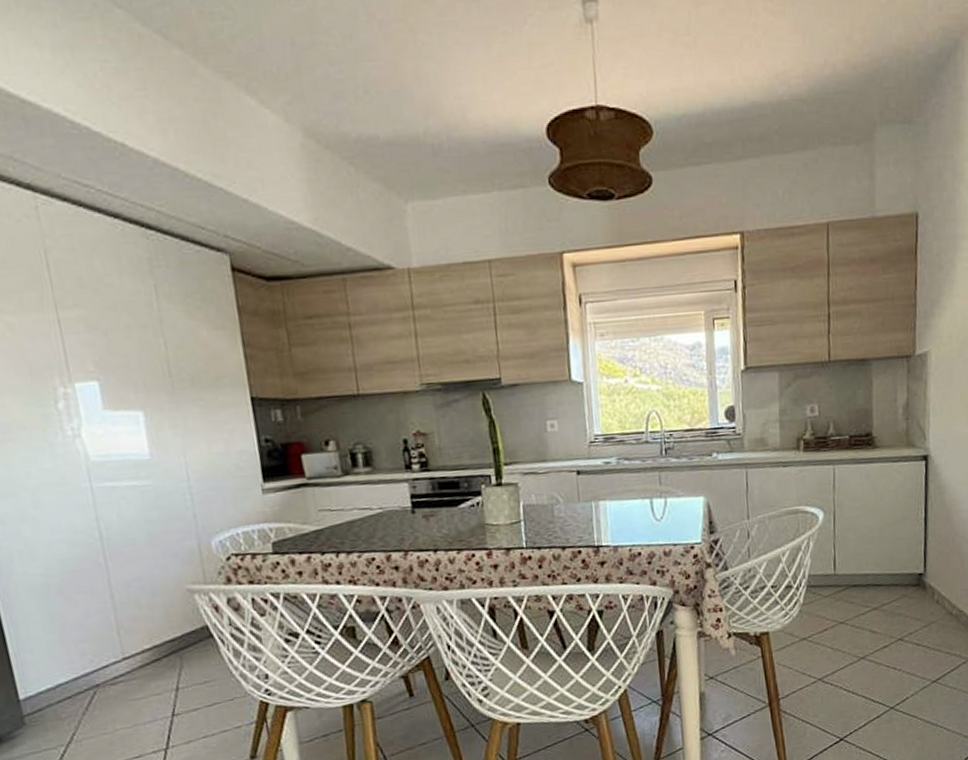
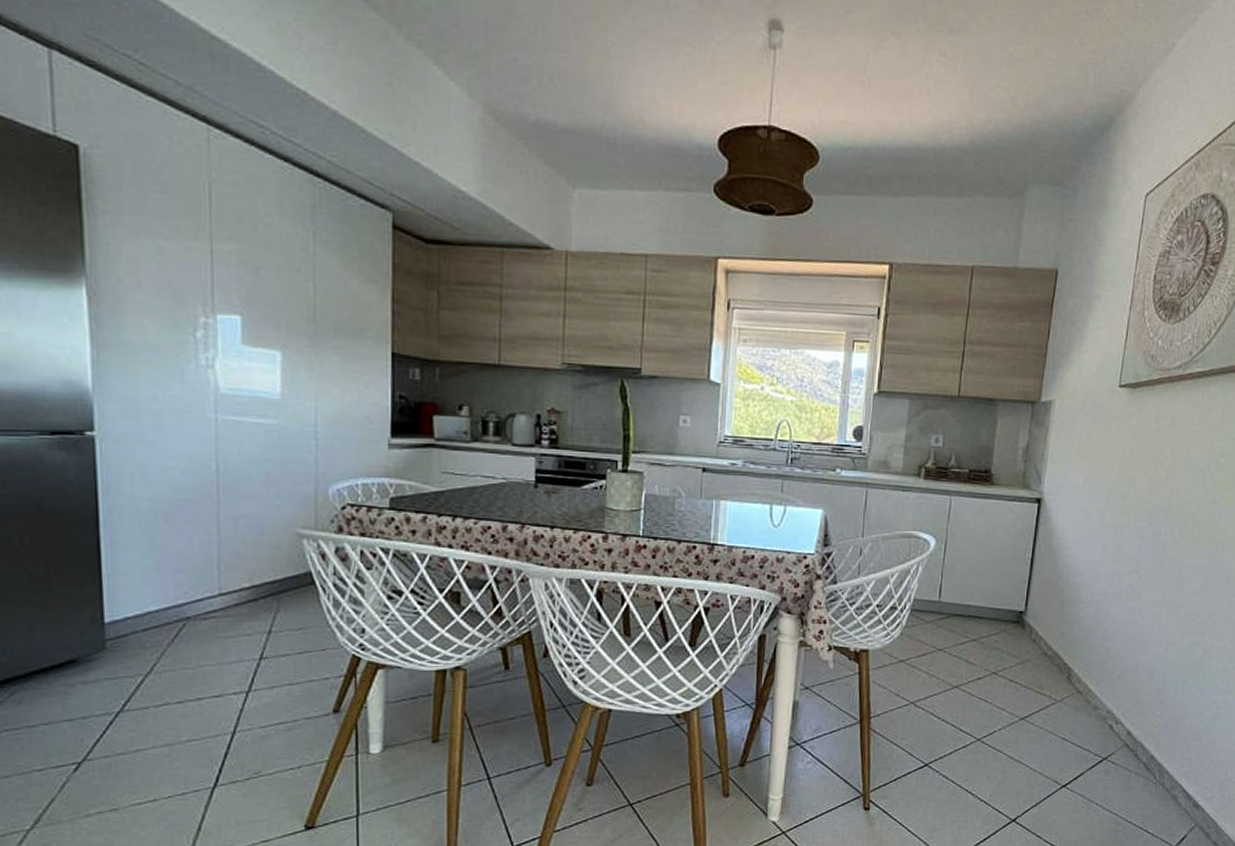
kettle: none [370,438,407,476] -> present [502,411,536,448]

